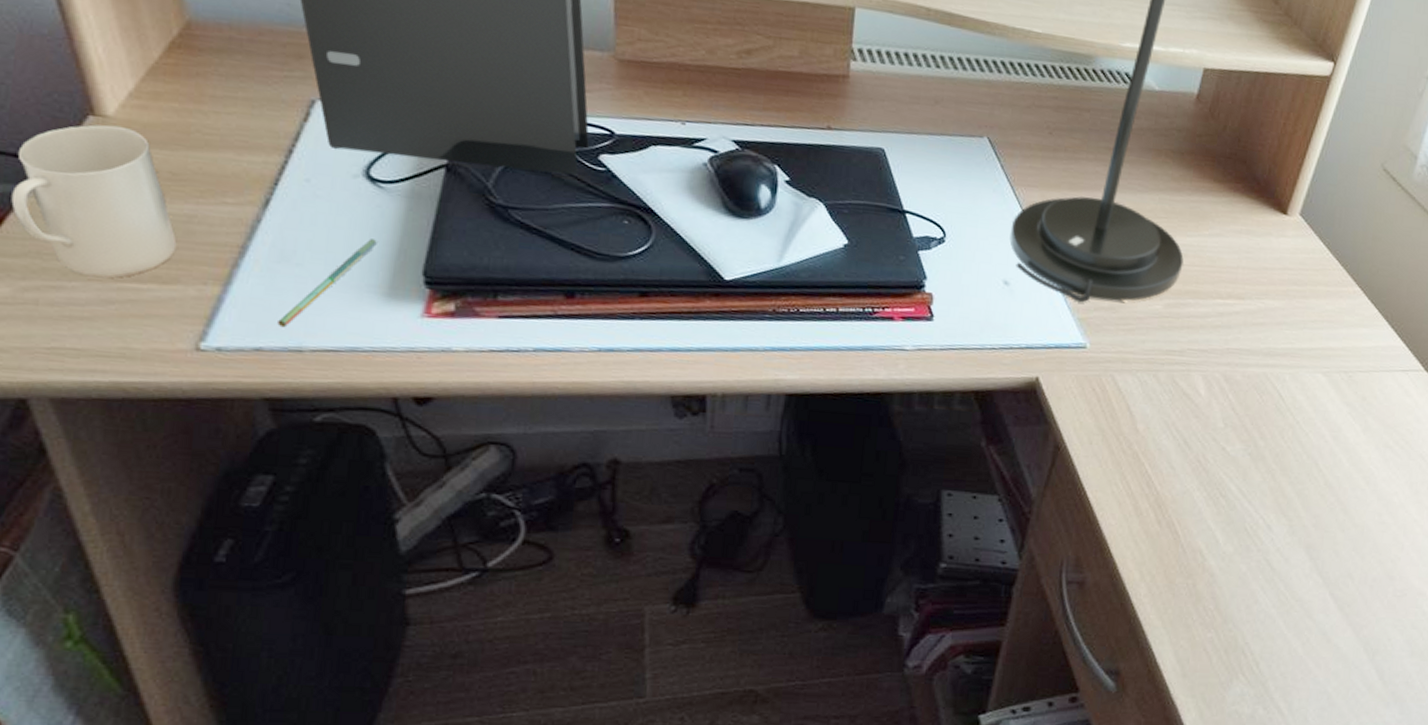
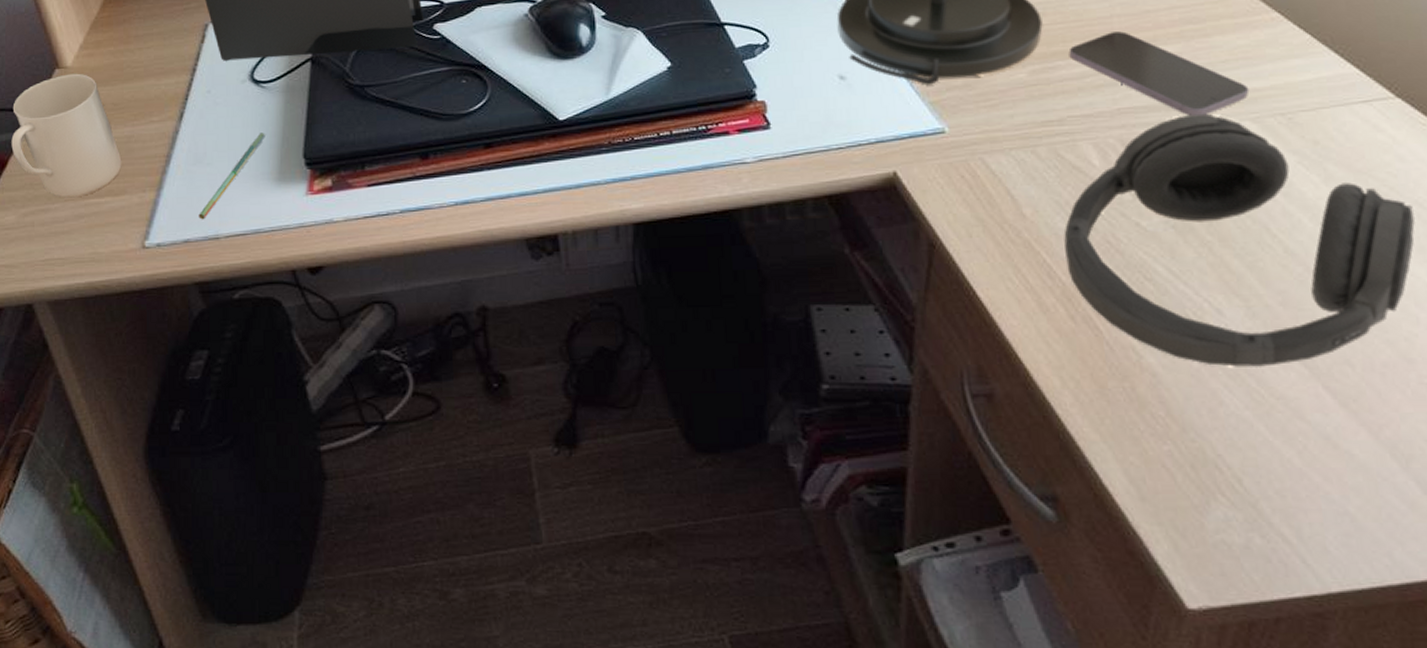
headphones: none [1163,361,1418,575] -> present [1064,113,1415,367]
smartphone: none [1198,281,1327,364] -> present [1068,31,1250,116]

